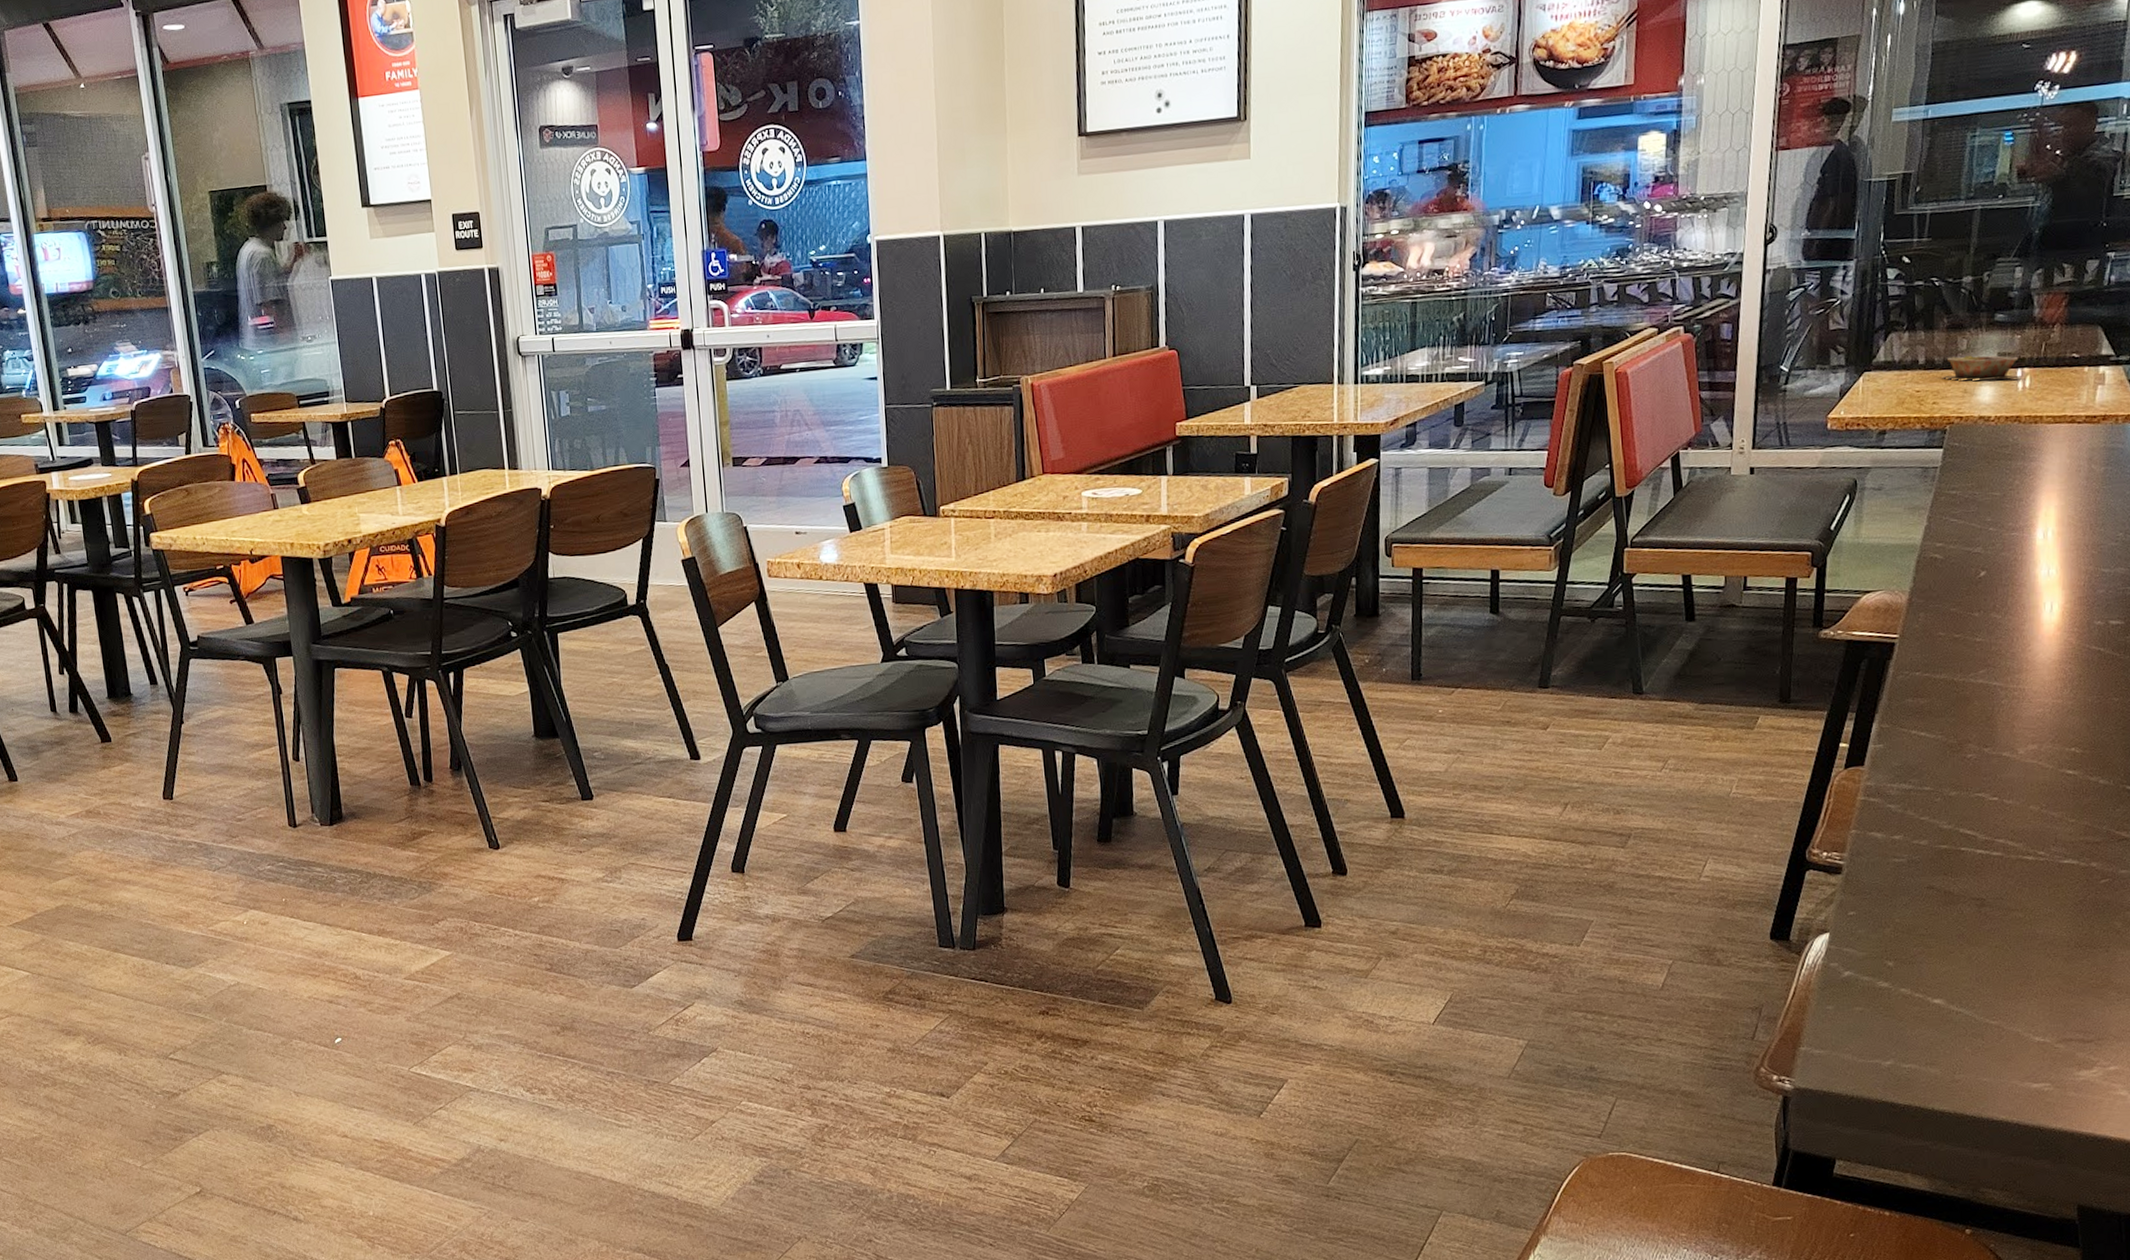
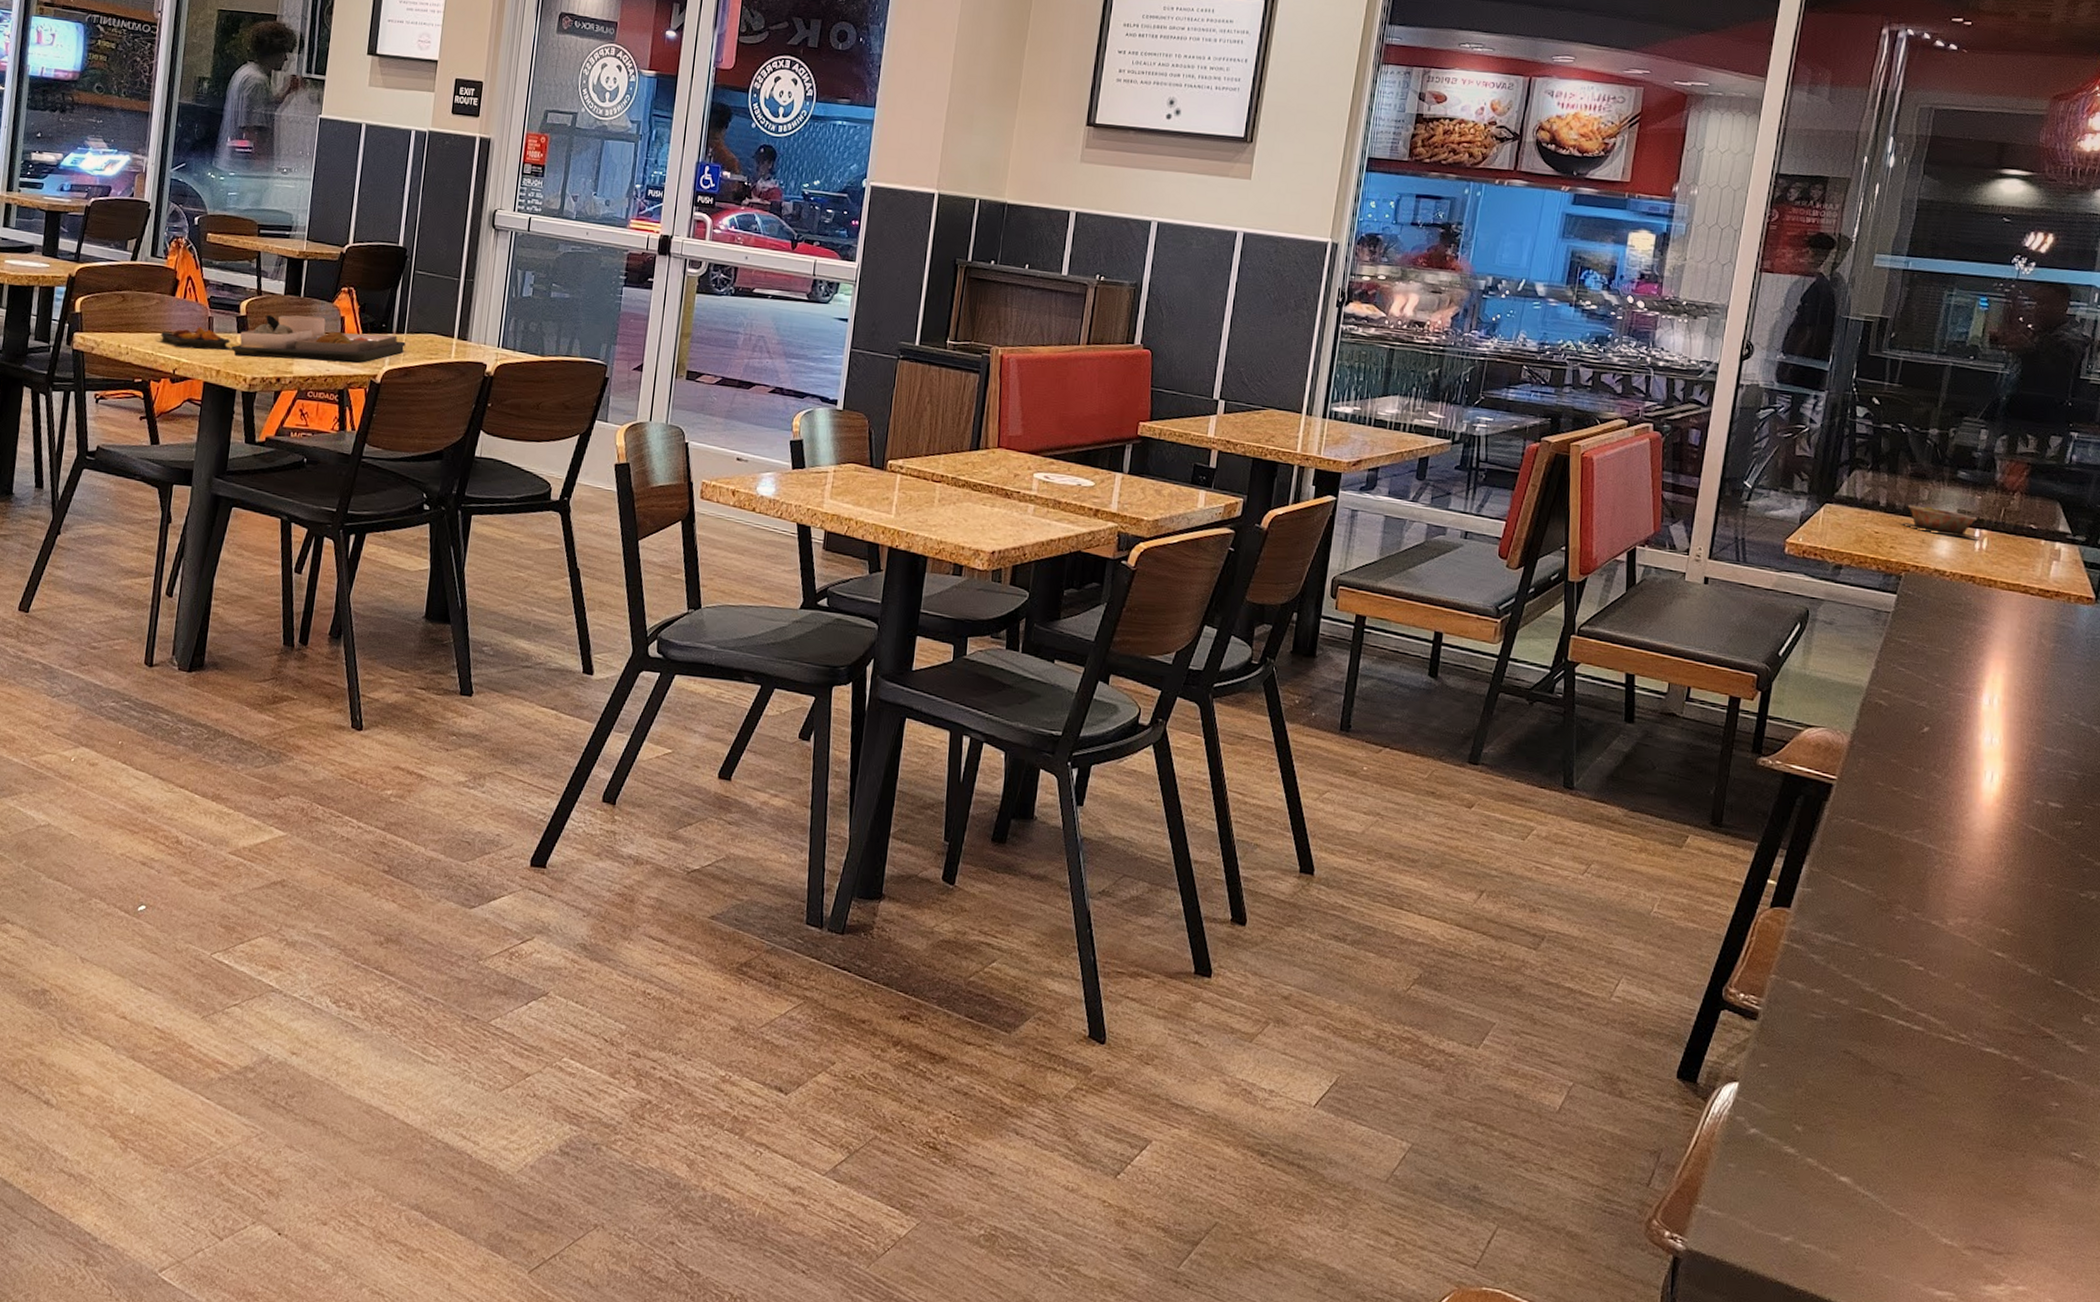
food container: none [226,504,302,531] -> present [155,326,234,351]
food tray: none [299,473,461,527] -> present [231,314,406,363]

